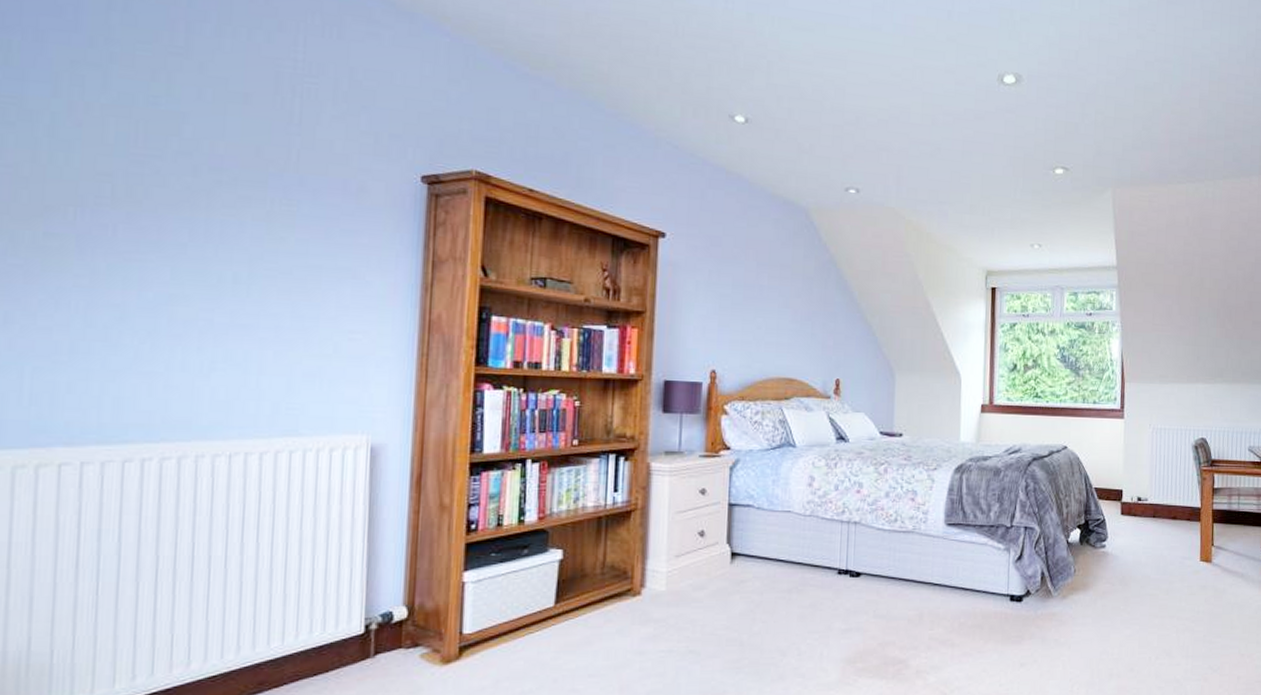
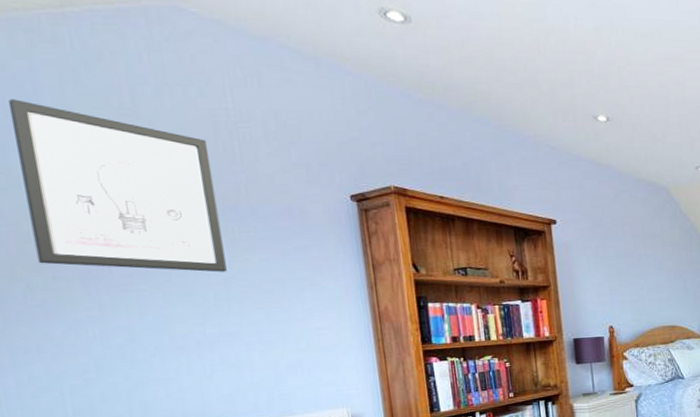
wall art: none [31,21,264,250] -> present [7,99,227,272]

